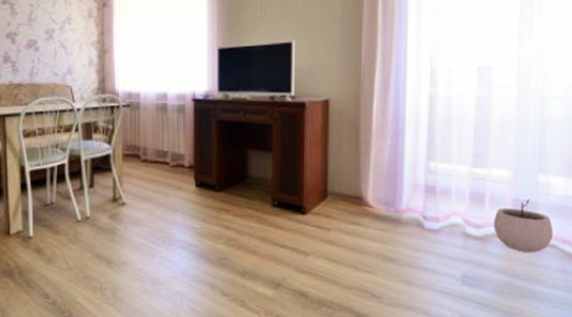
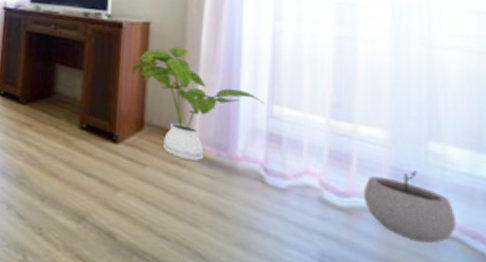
house plant: none [316,120,424,220] -> present [132,46,266,162]

